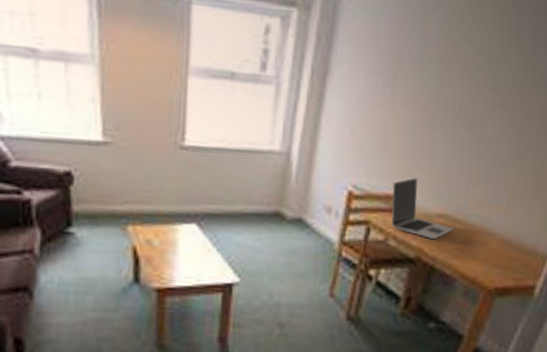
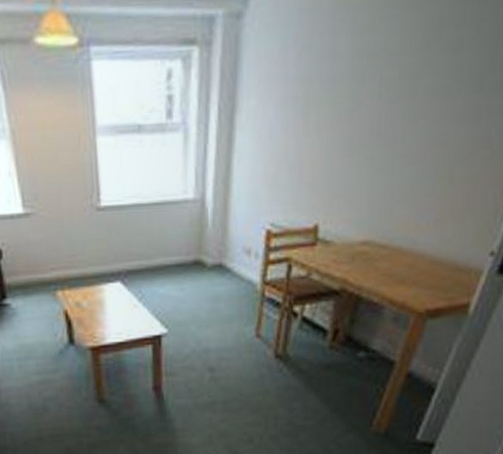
laptop: present [391,177,455,239] -> none [312,207,380,268]

